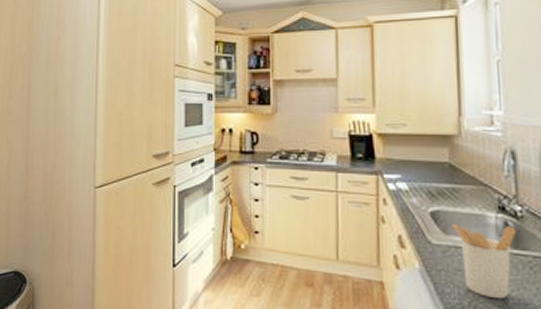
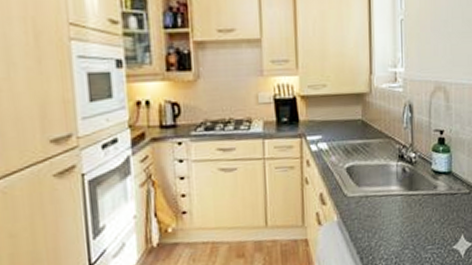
utensil holder: present [452,223,517,299] -> none [364,172,411,236]

